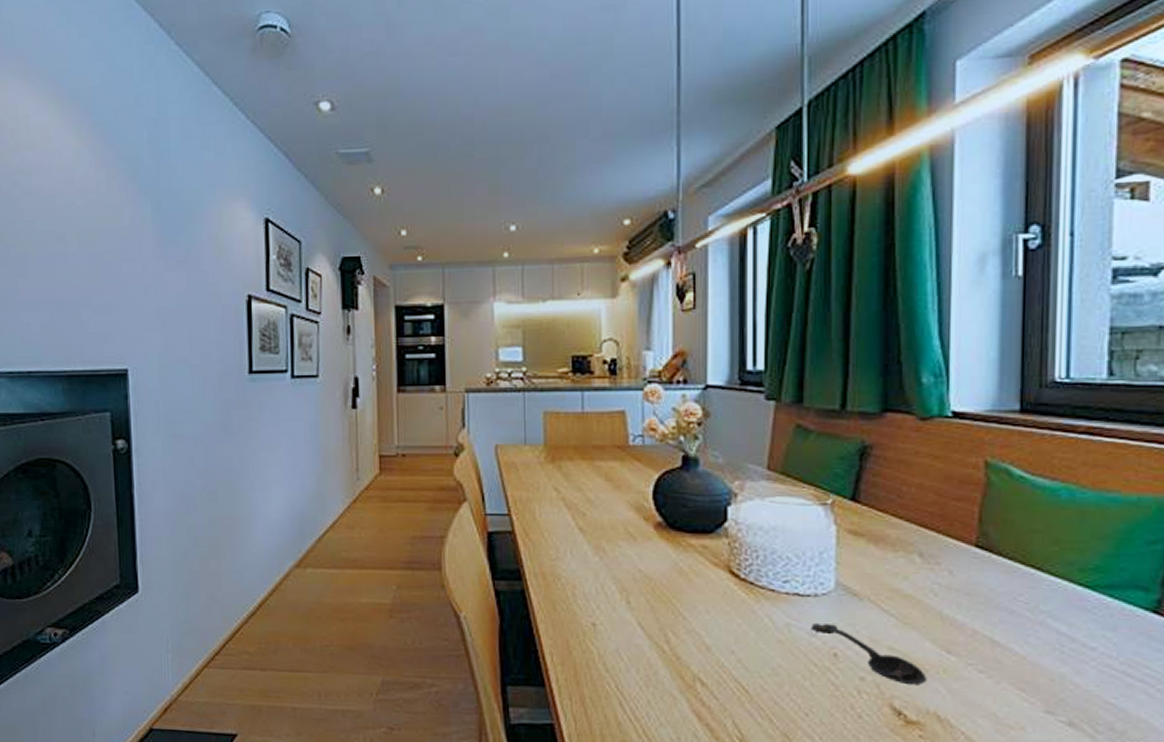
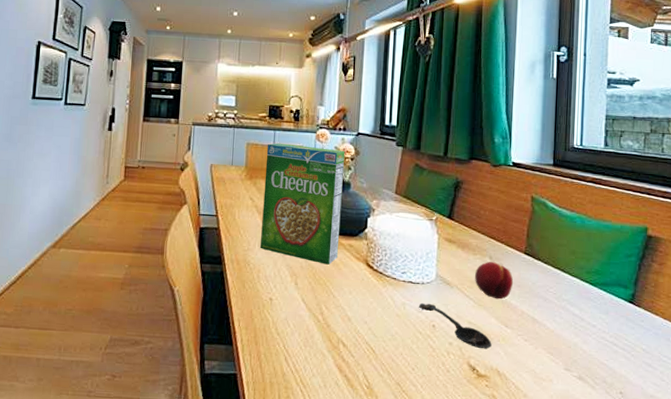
cereal box: none [572,408,689,575] -> present [259,143,346,265]
fruit: none [897,561,959,615] -> present [475,262,514,300]

